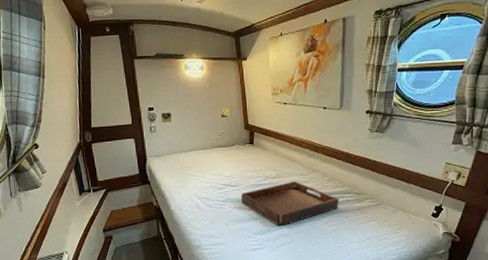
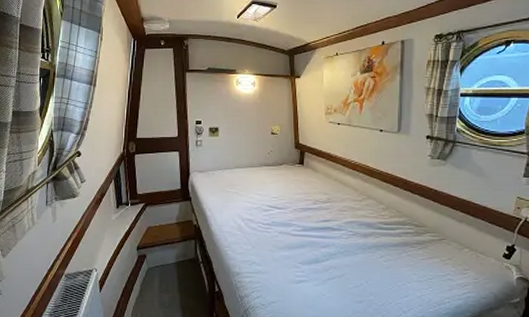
serving tray: present [241,181,339,226] -> none [288,207,396,257]

